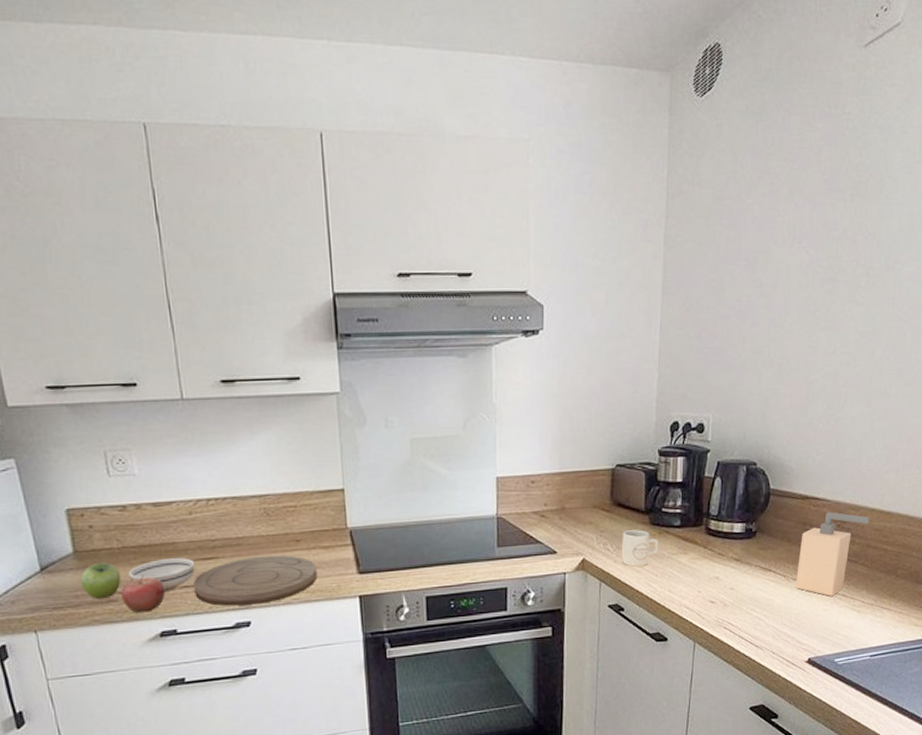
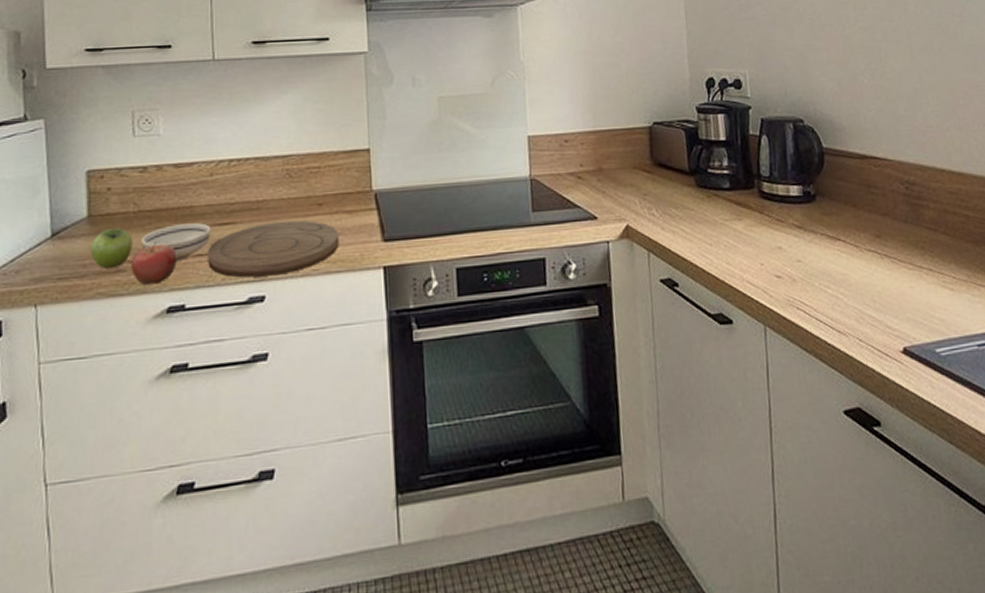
mug: present [621,529,659,568] -> none [667,192,710,236]
soap dispenser: present [795,512,870,596] -> none [867,173,942,271]

